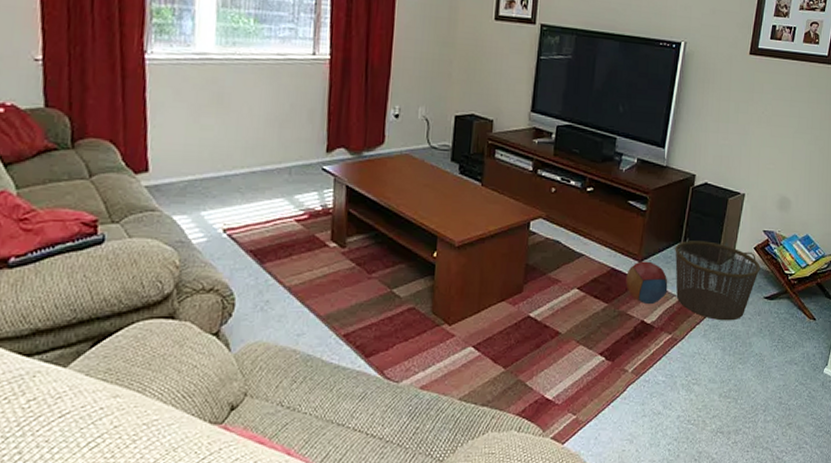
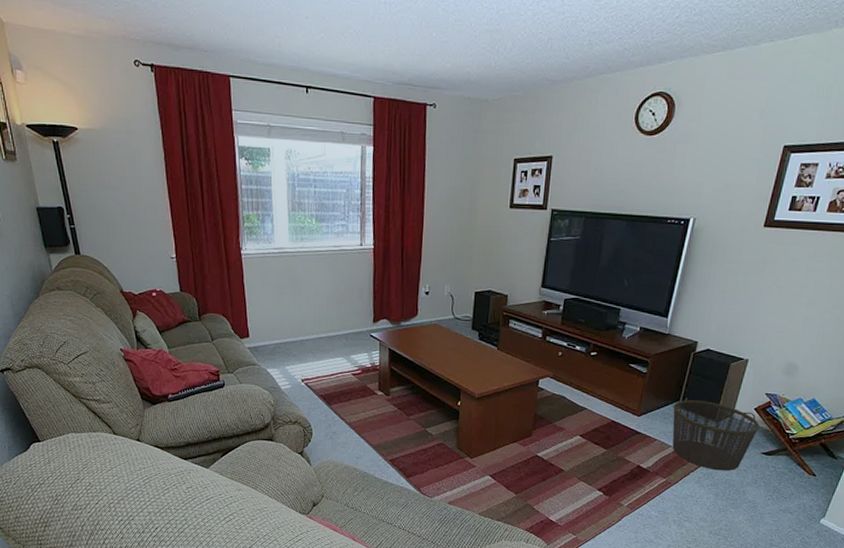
toy ball: present [626,261,668,305] -> none [624,416,665,453]

